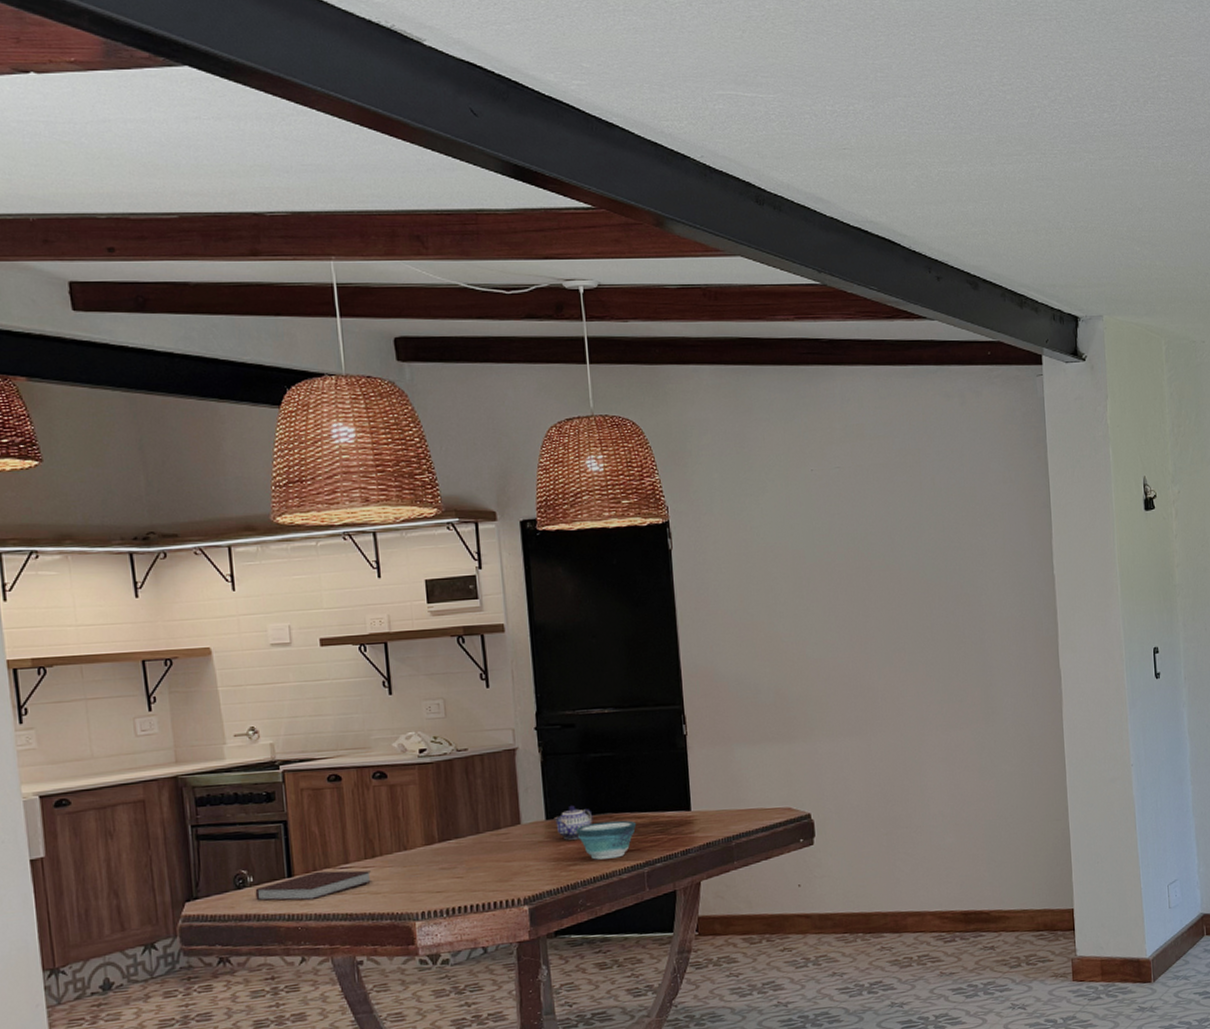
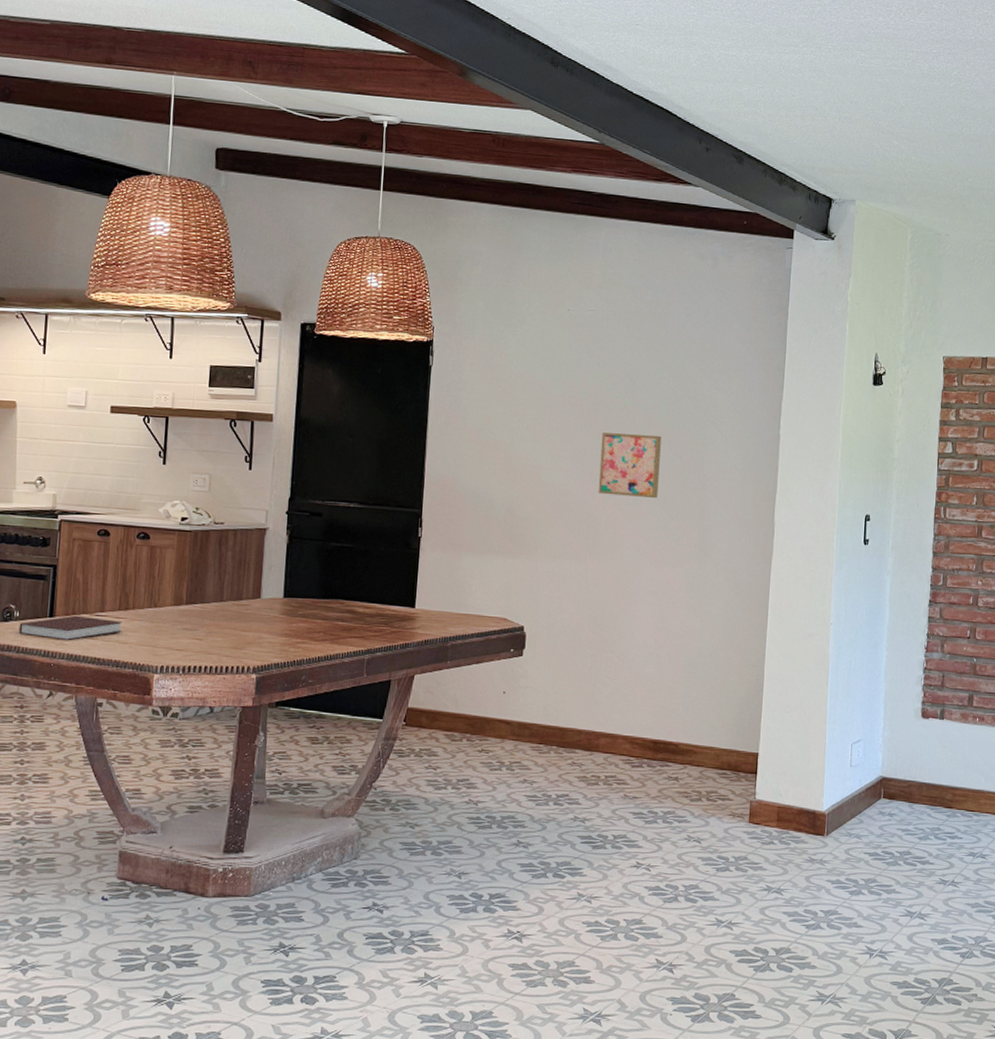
teapot: present [554,805,593,840] -> none [291,587,326,620]
bowl: present [575,820,637,860] -> none [308,606,364,642]
wall art: none [866,593,934,663] -> present [598,432,661,498]

